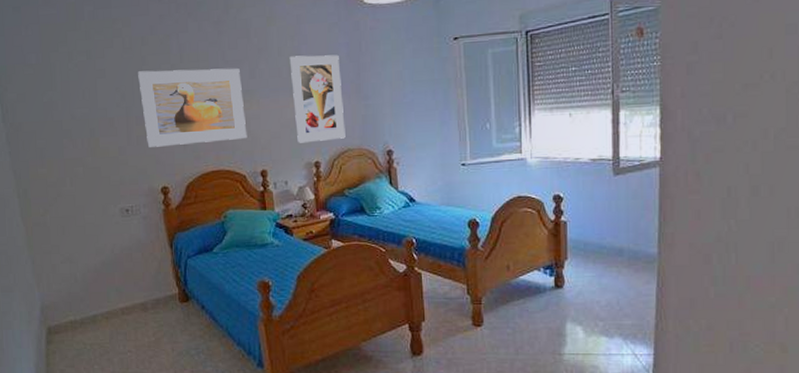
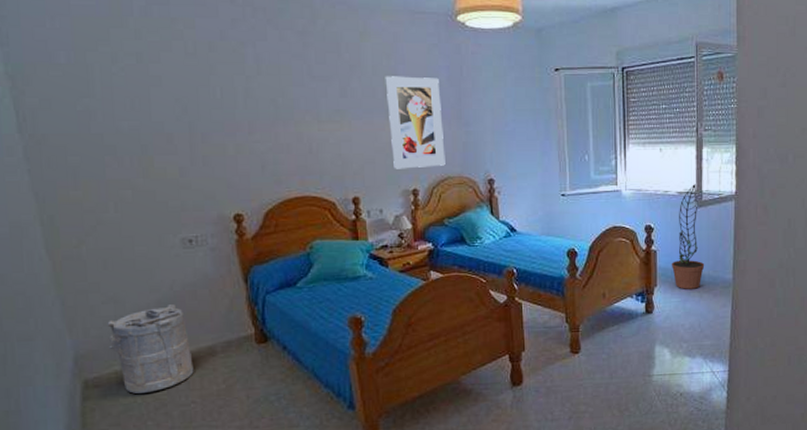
laundry hamper: none [65,265,130,341] -> present [107,304,194,394]
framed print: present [138,68,247,147] -> none [204,81,337,169]
decorative plant: none [583,150,624,263] -> present [671,184,705,289]

